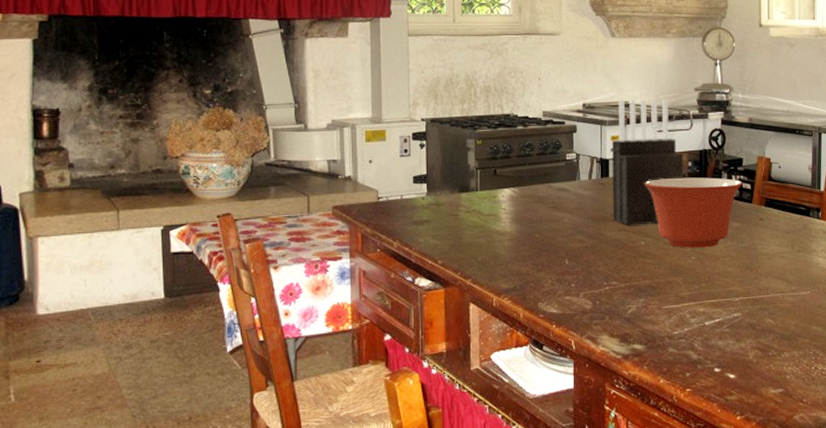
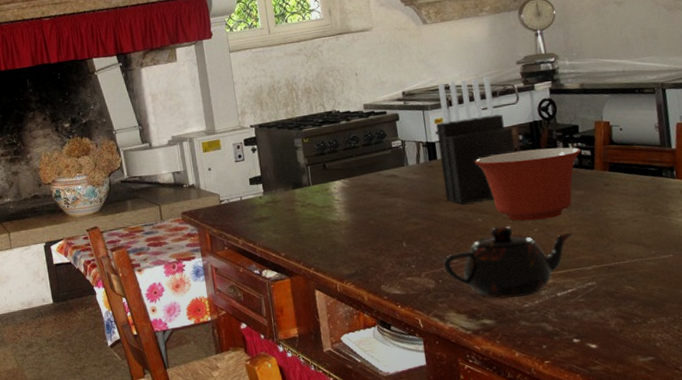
teapot: none [602,251,726,324] -> present [443,225,573,299]

